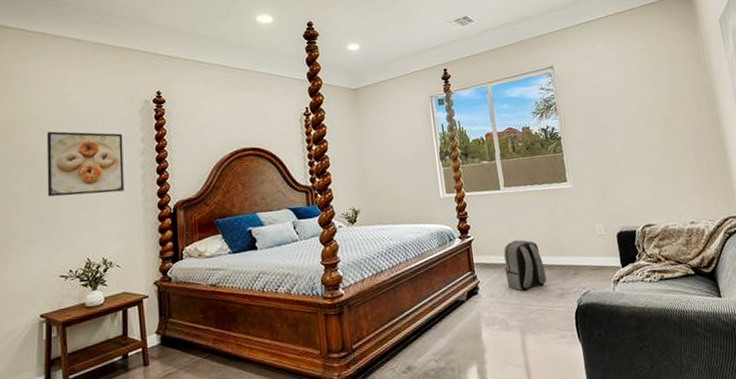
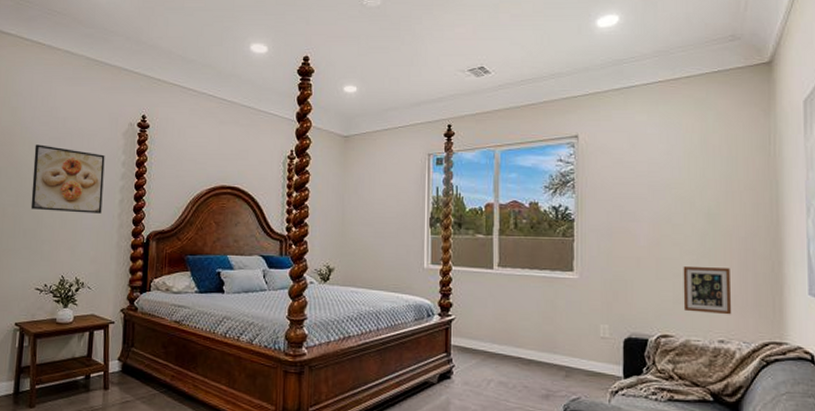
backpack: present [504,240,547,292] -> none [485,328,532,385]
picture frame: none [653,161,697,202] -> present [683,265,732,315]

